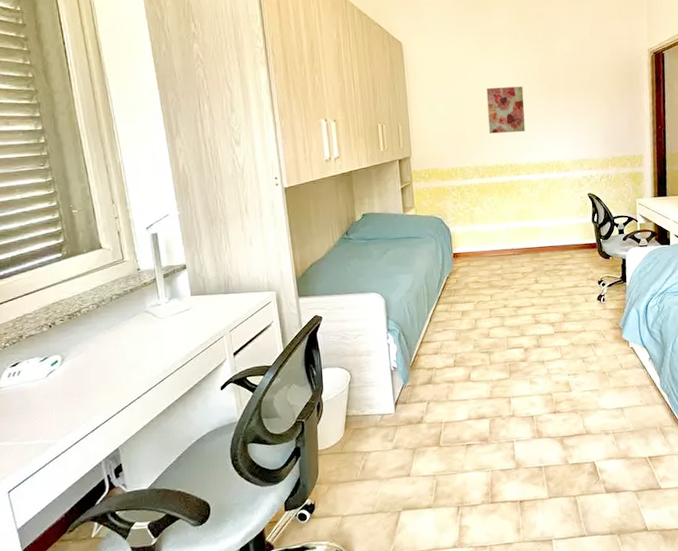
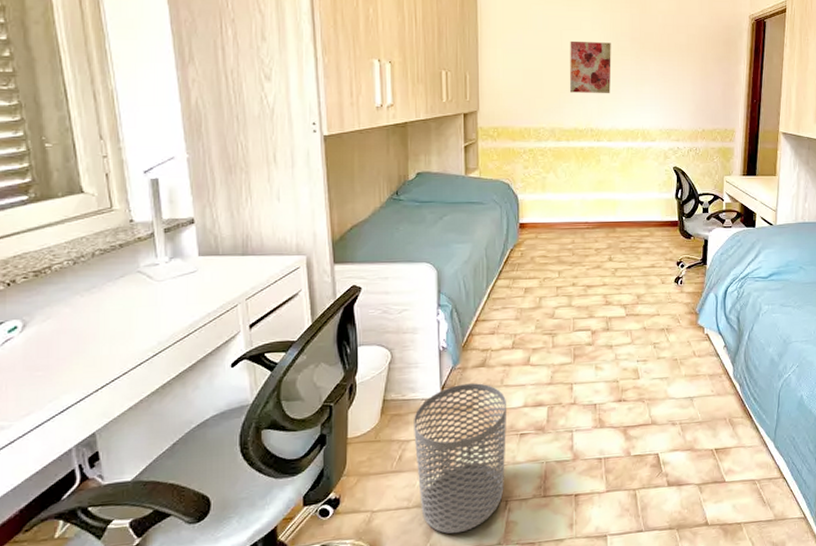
waste bin: none [373,399,456,537] -> present [414,383,507,534]

